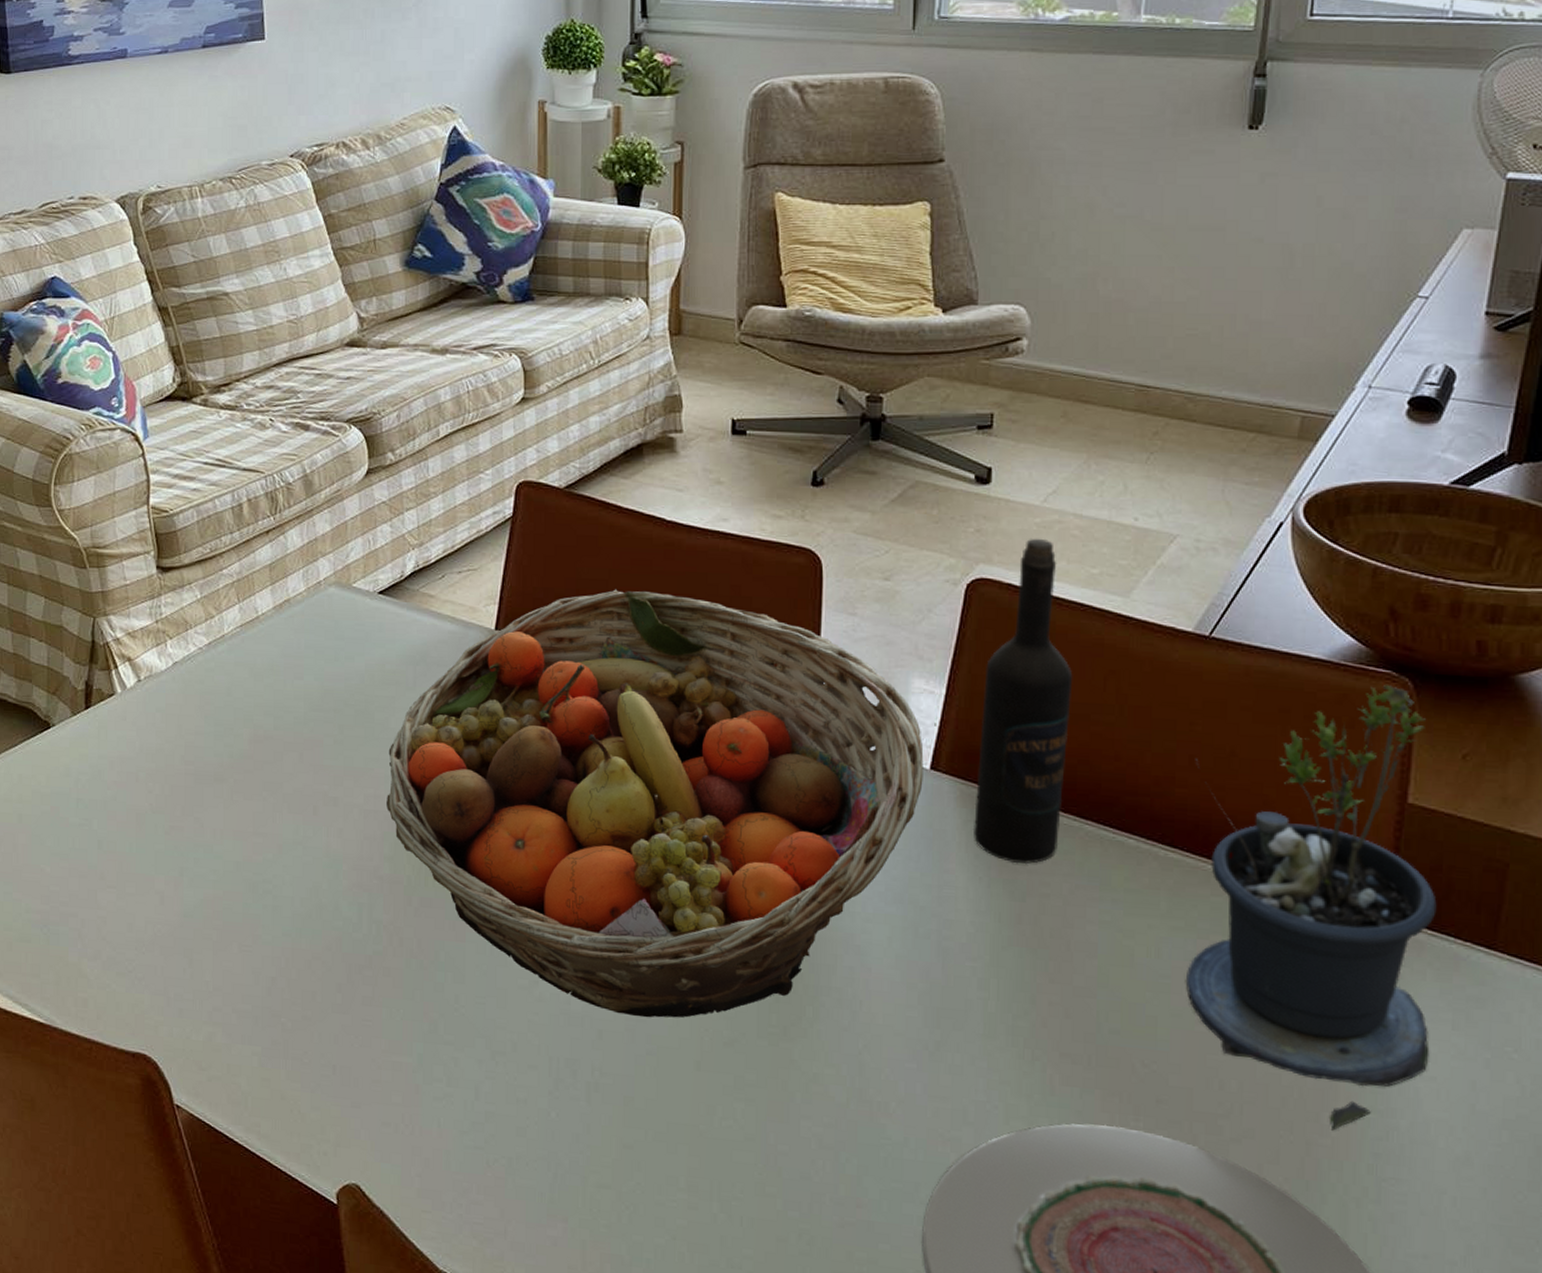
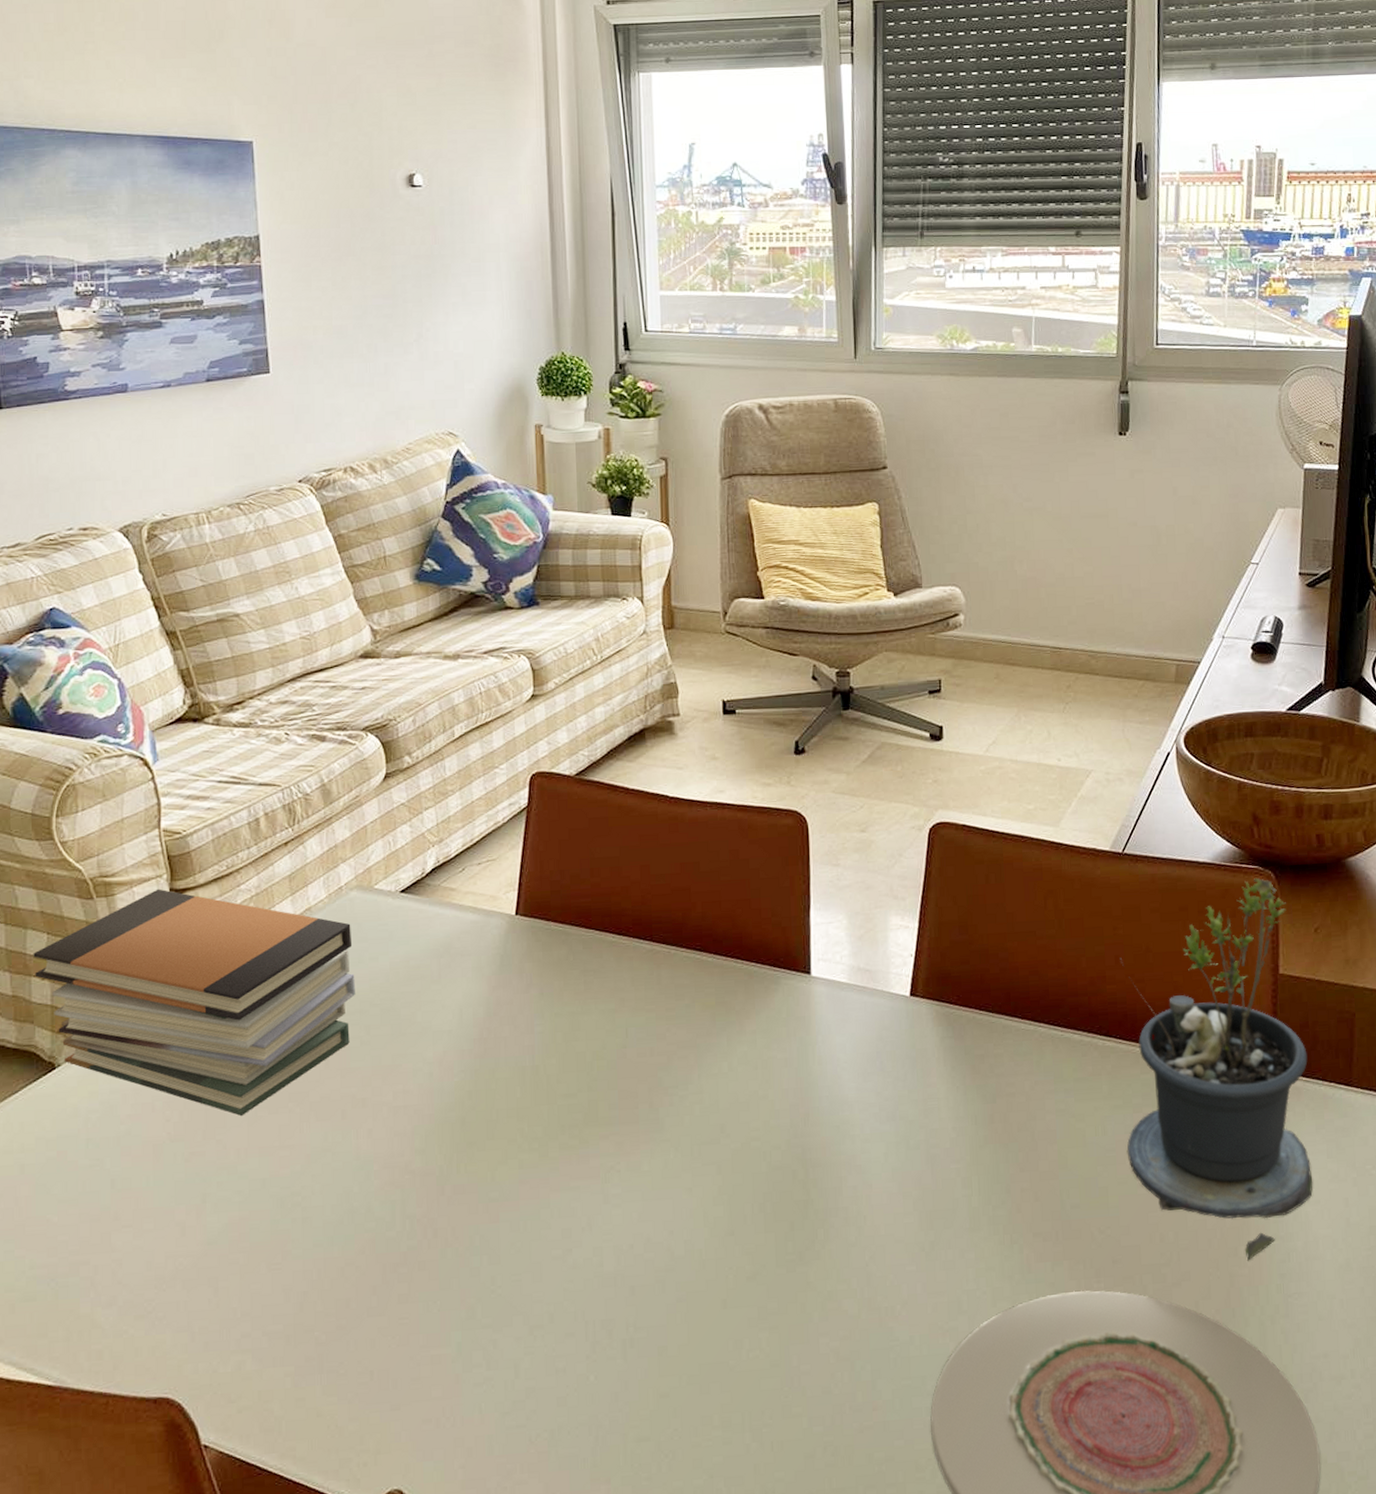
book stack: none [32,565,330,797] -> present [33,888,355,1116]
fruit basket: present [387,589,924,1018] -> none [416,864,905,1267]
wine bottle: present [972,538,1073,865] -> none [948,783,1020,1070]

